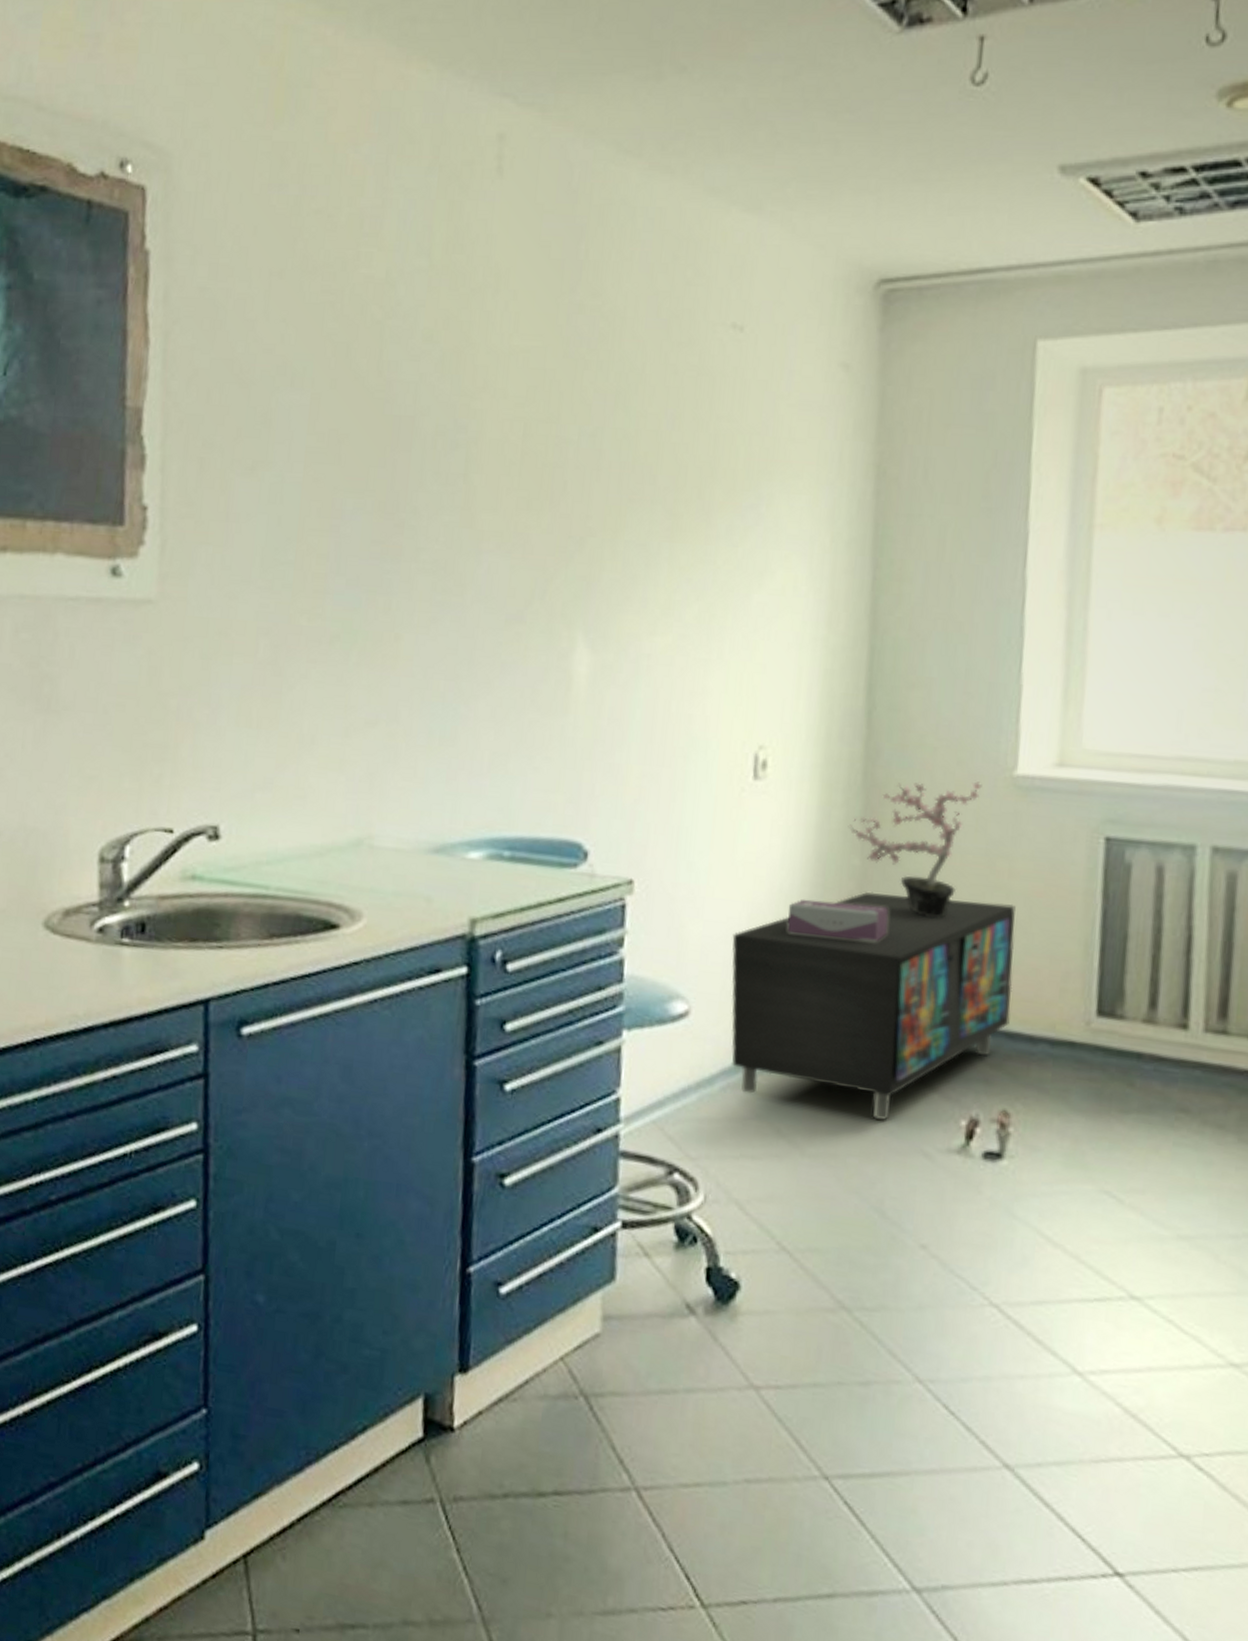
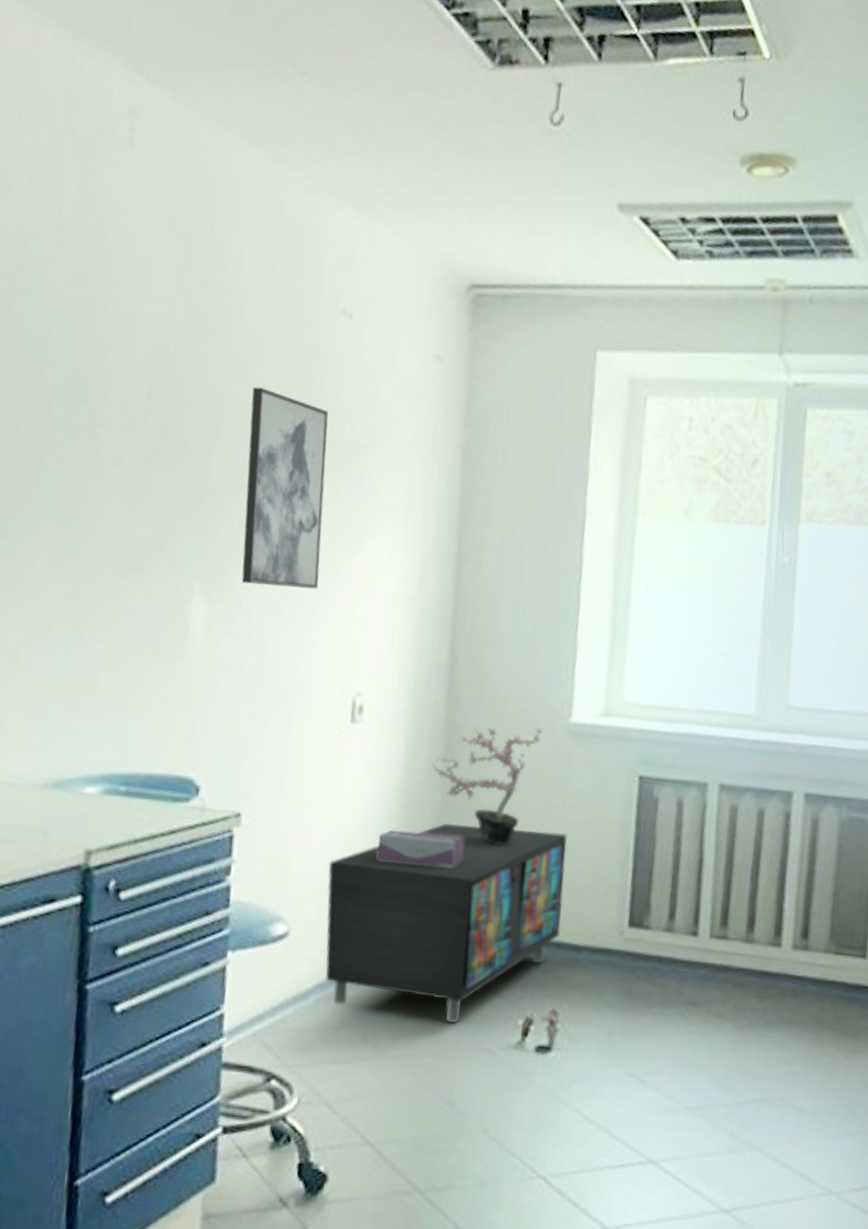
wall art: none [627,416,720,633] -> present [241,387,329,589]

